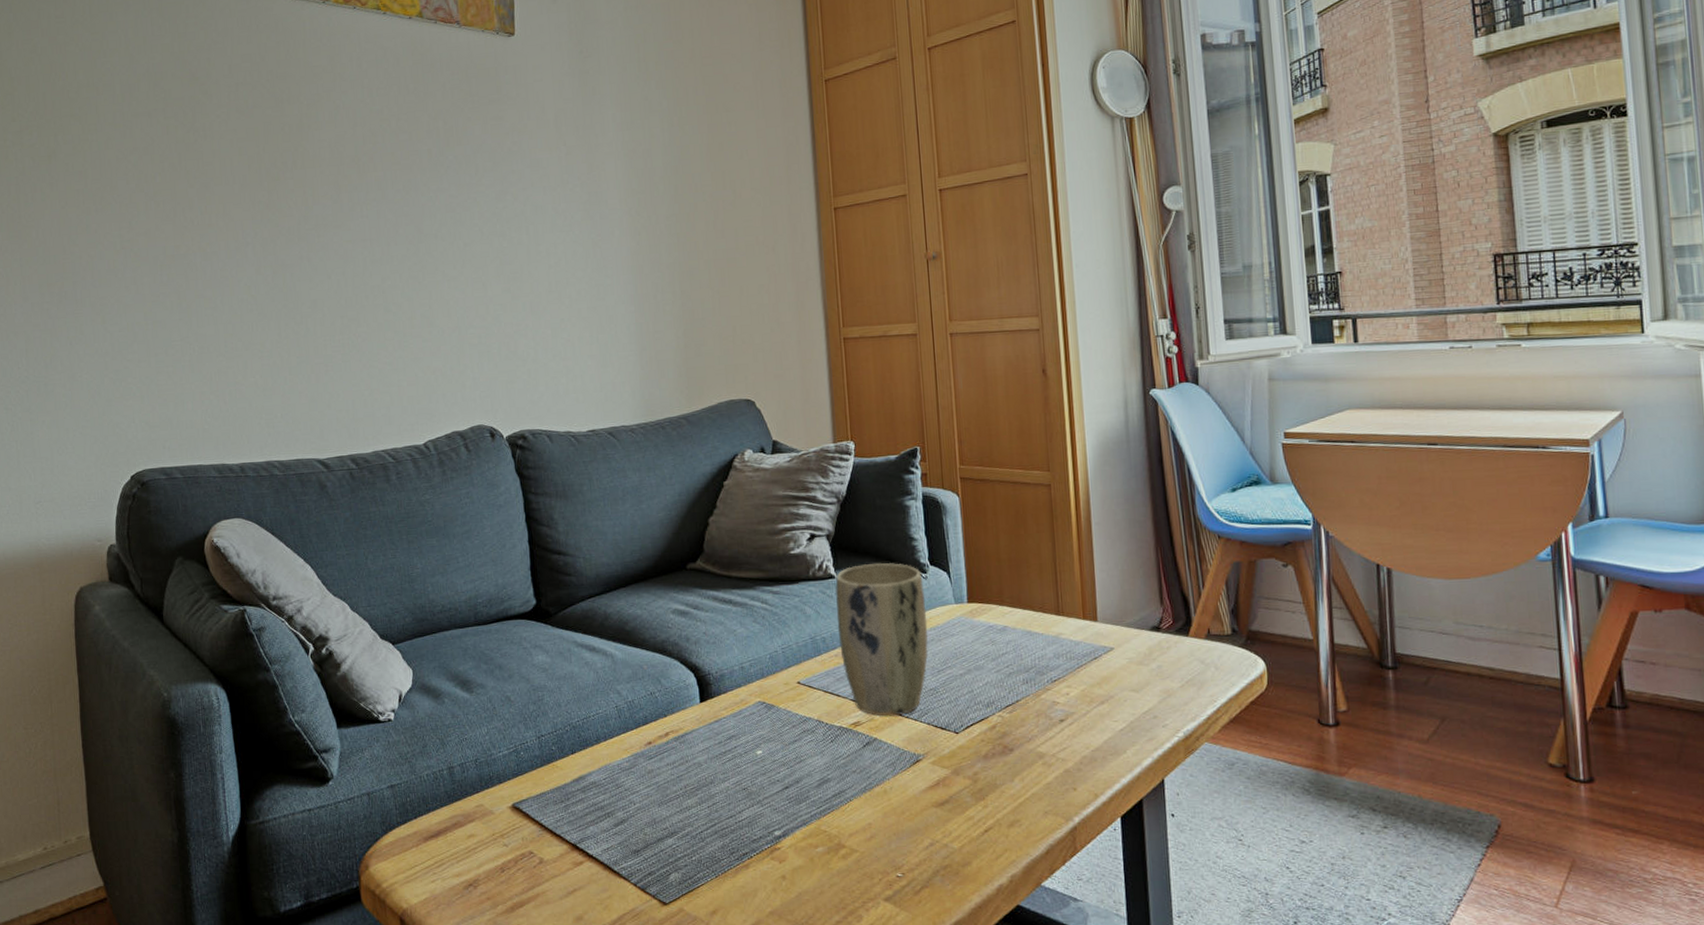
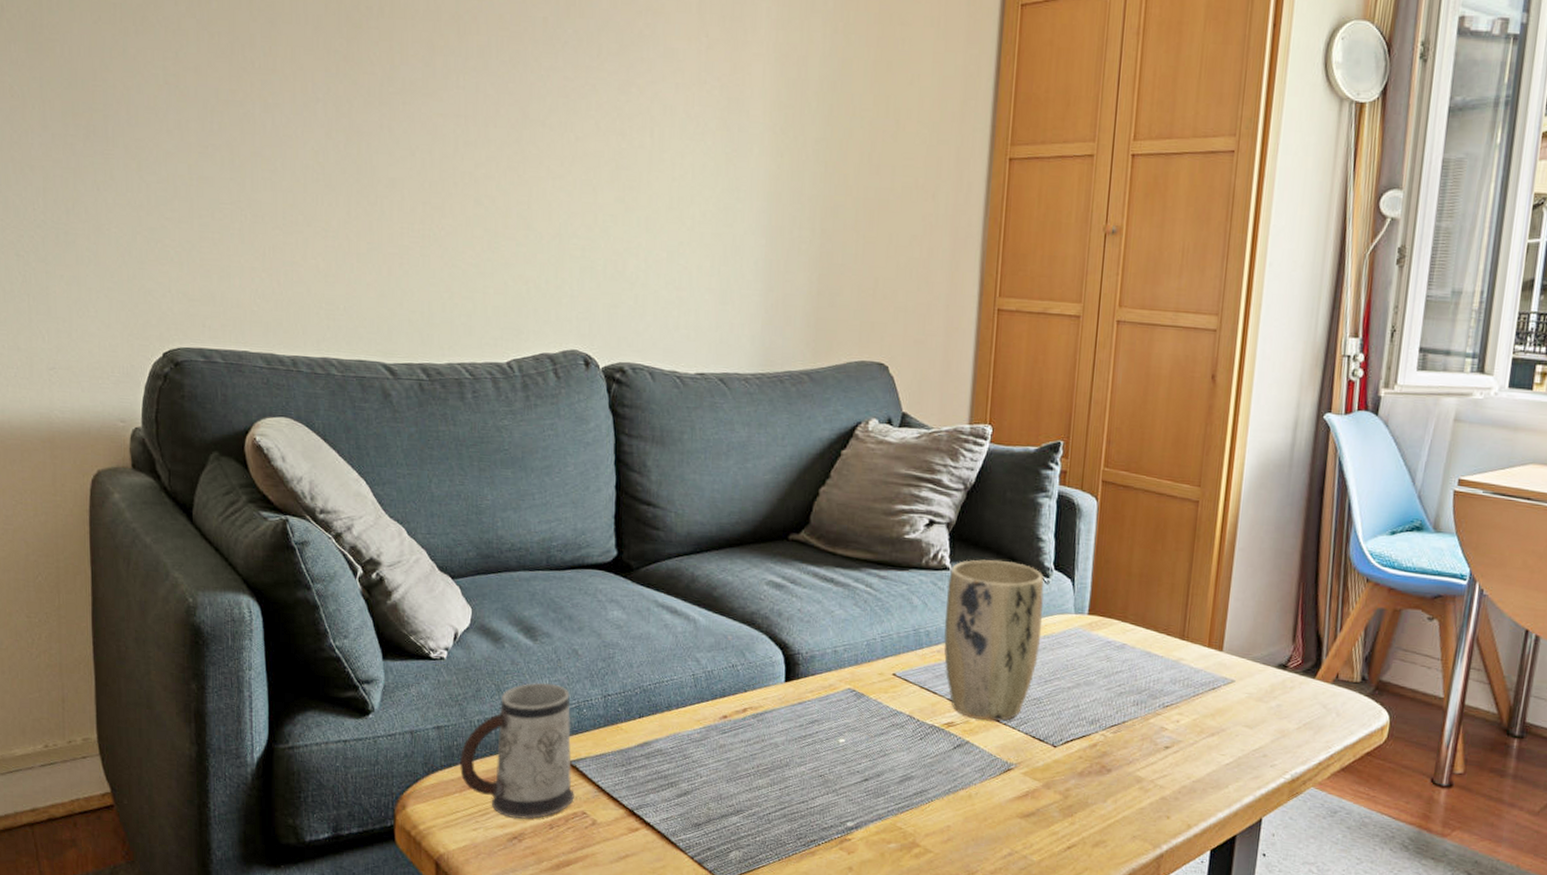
mug: none [414,731,521,867] -> present [460,682,574,820]

